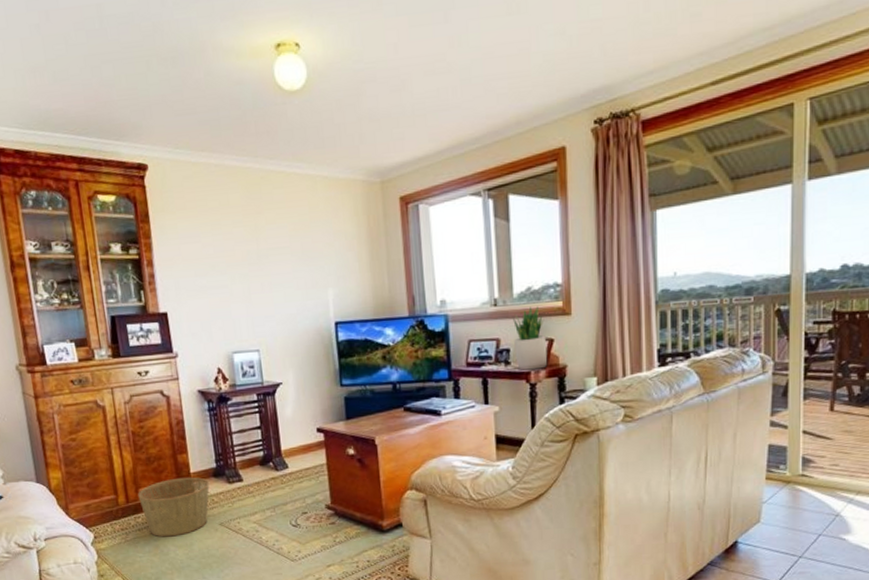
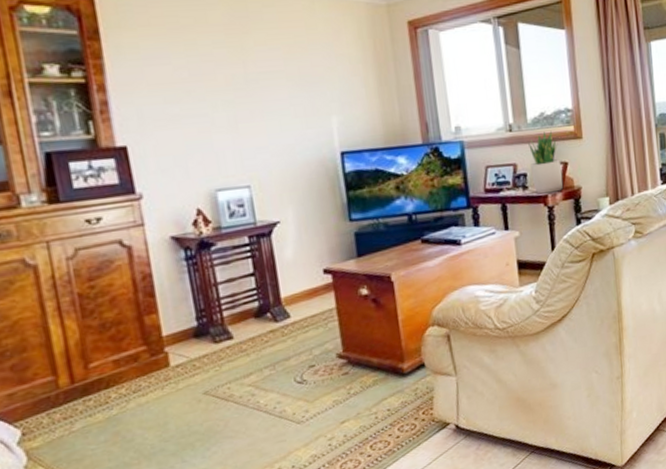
basket: present [138,477,210,537] -> none [87,340,189,421]

